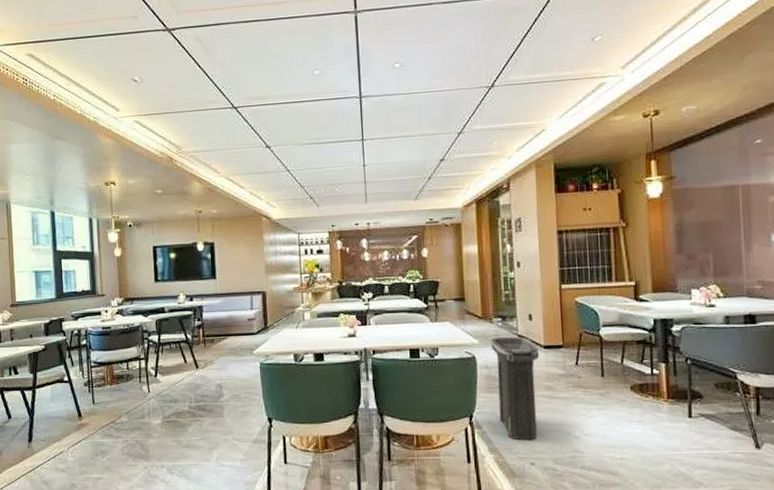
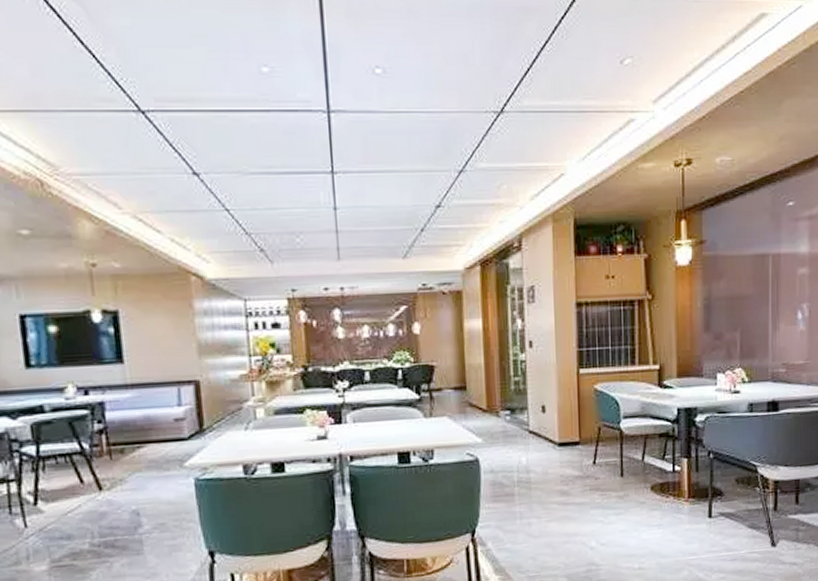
trash can: present [490,337,540,440] -> none [497,433,554,556]

